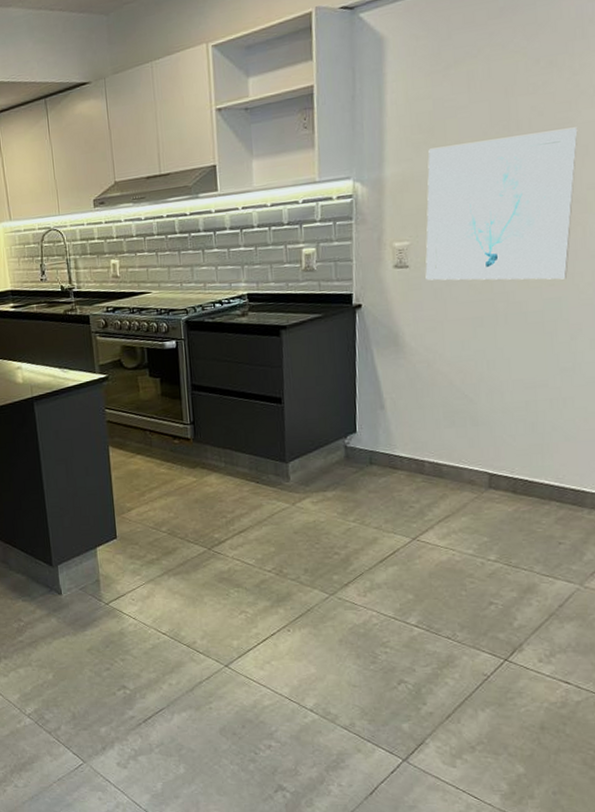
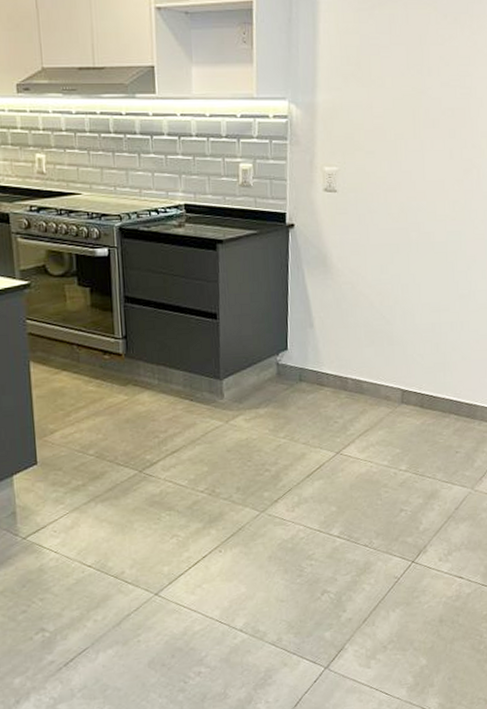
wall art: present [425,127,578,281] -> none [351,80,475,215]

